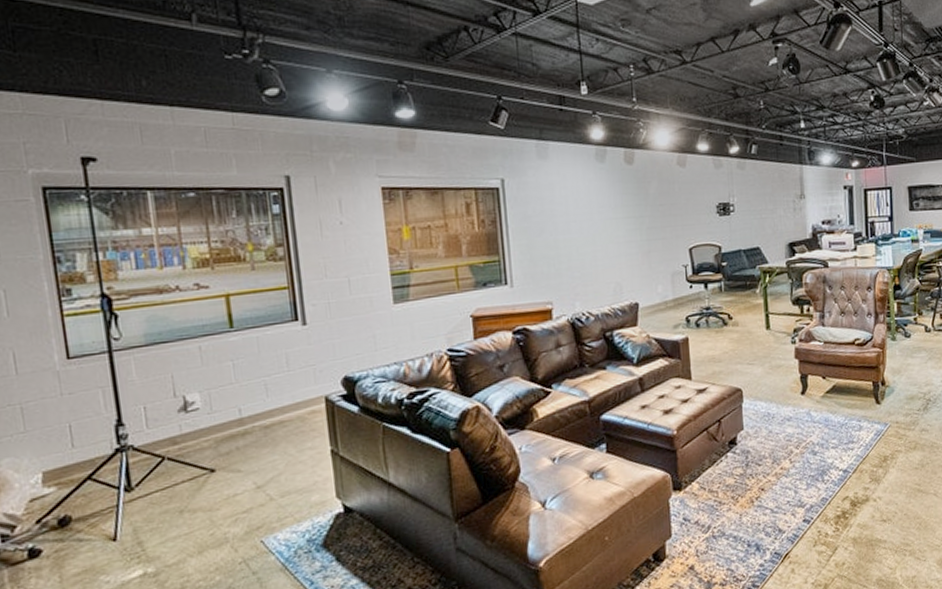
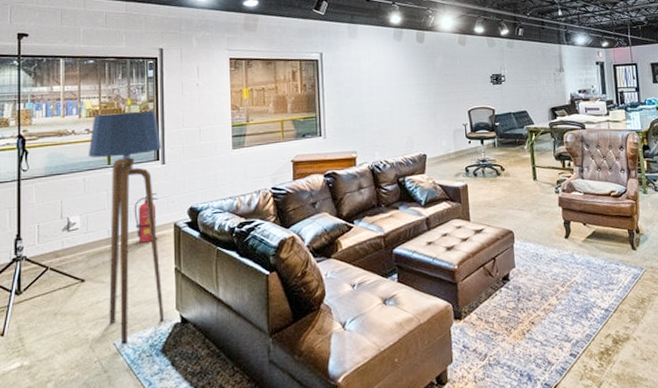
floor lamp: none [201,258,322,541] -> present [88,111,164,344]
fire extinguisher: none [270,361,303,422] -> present [134,193,158,243]

